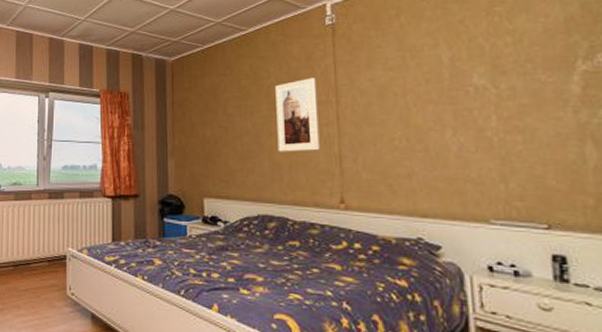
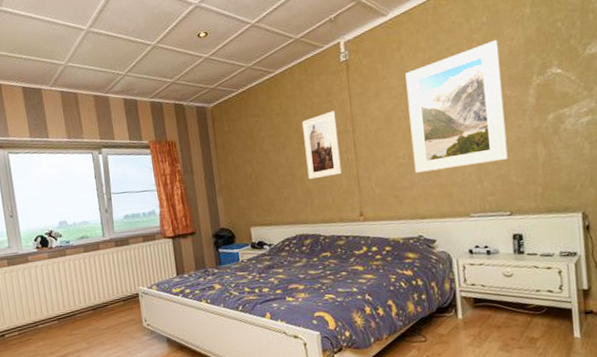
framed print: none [405,14,543,160] -> present [405,39,508,173]

